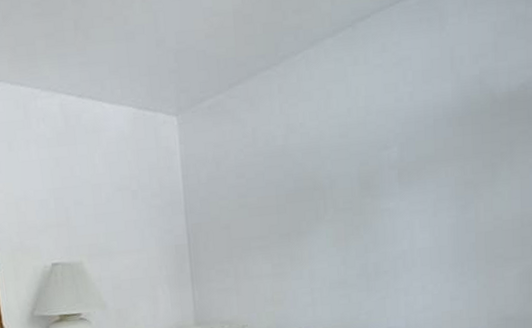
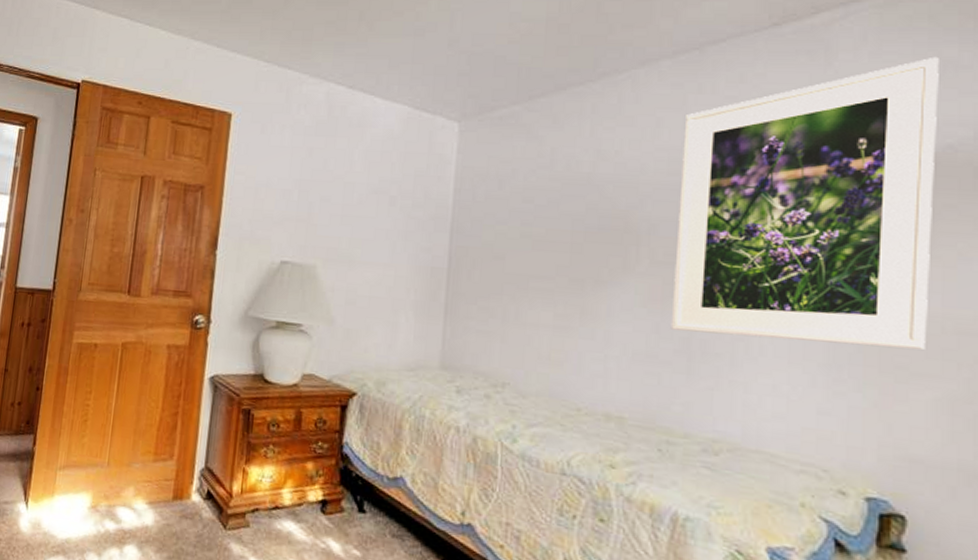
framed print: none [347,13,514,260] -> present [670,56,939,350]

